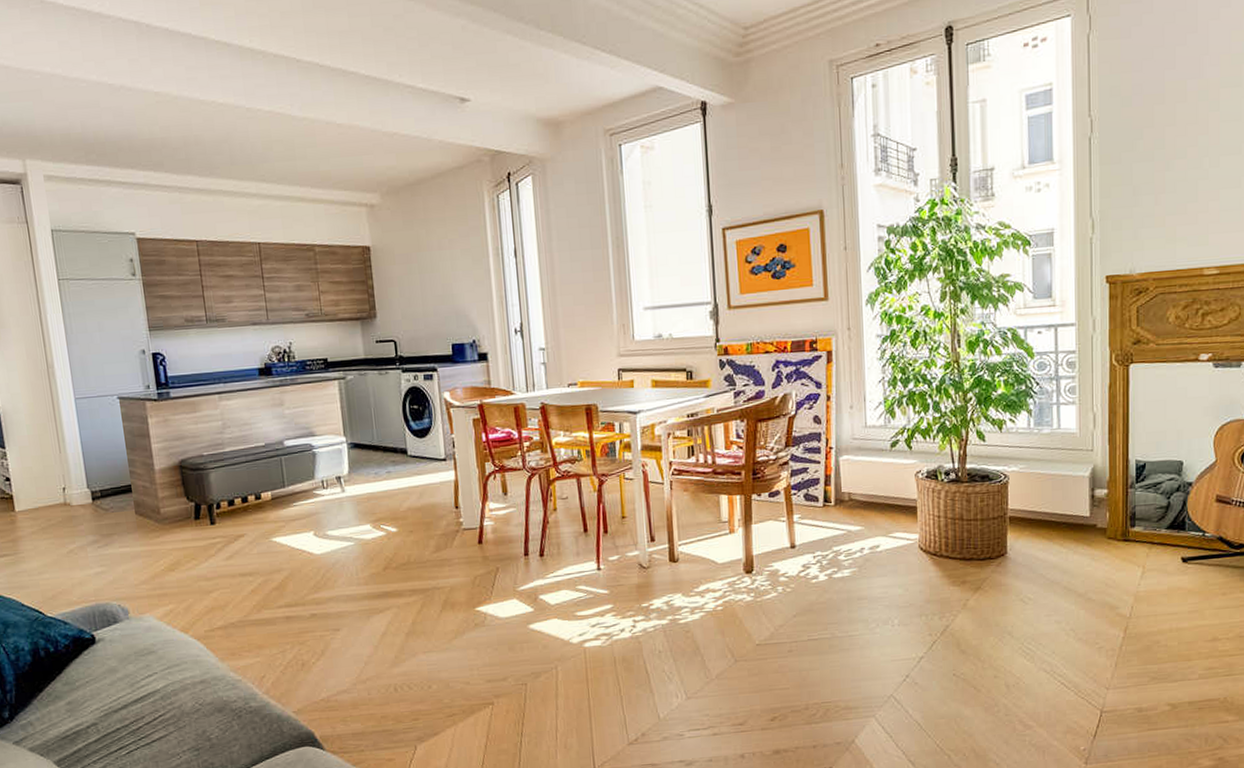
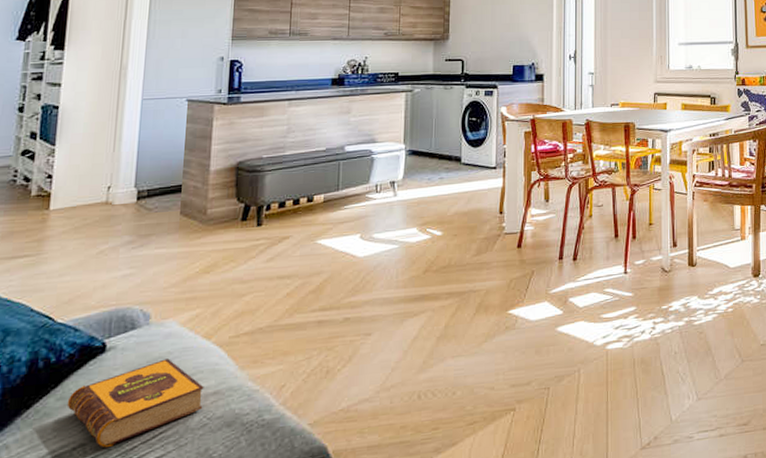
hardback book: none [72,650,193,727] -> present [67,358,204,447]

